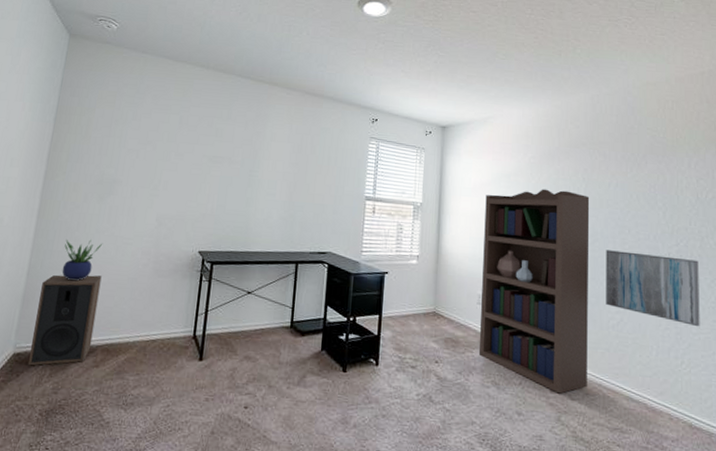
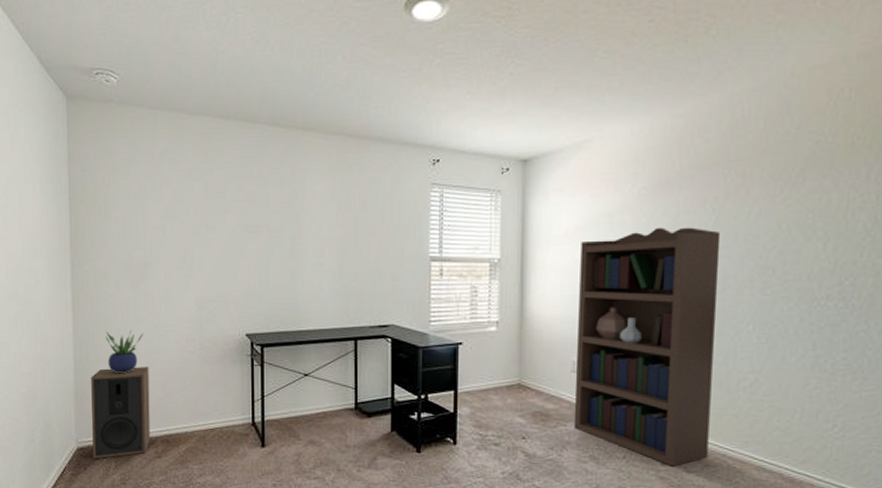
wall art: present [606,250,700,327] -> none [736,297,869,384]

